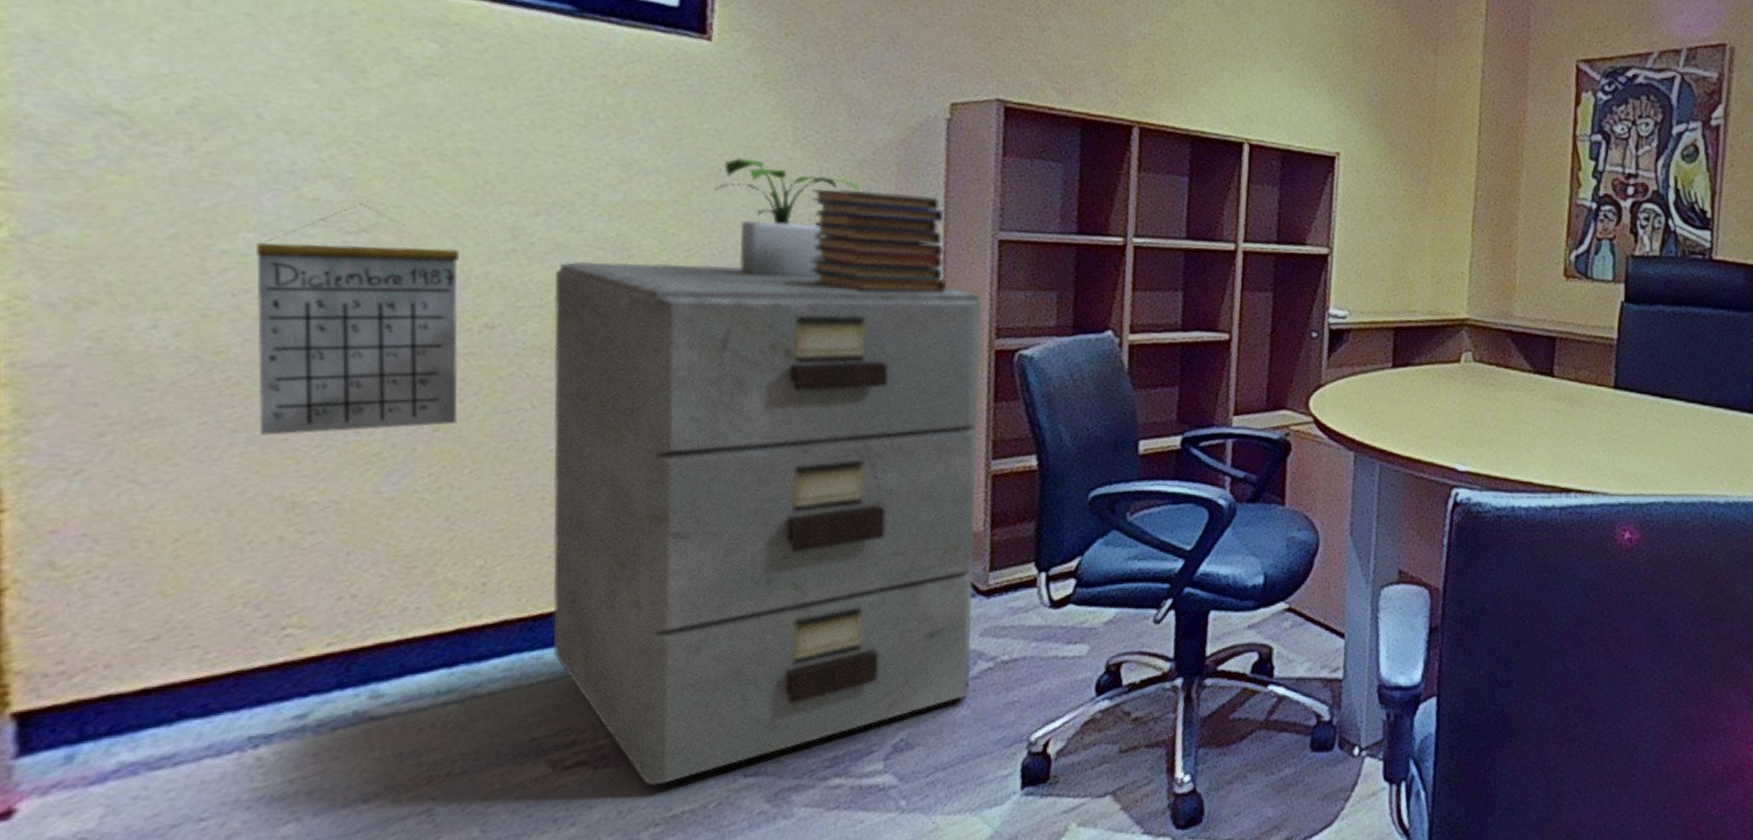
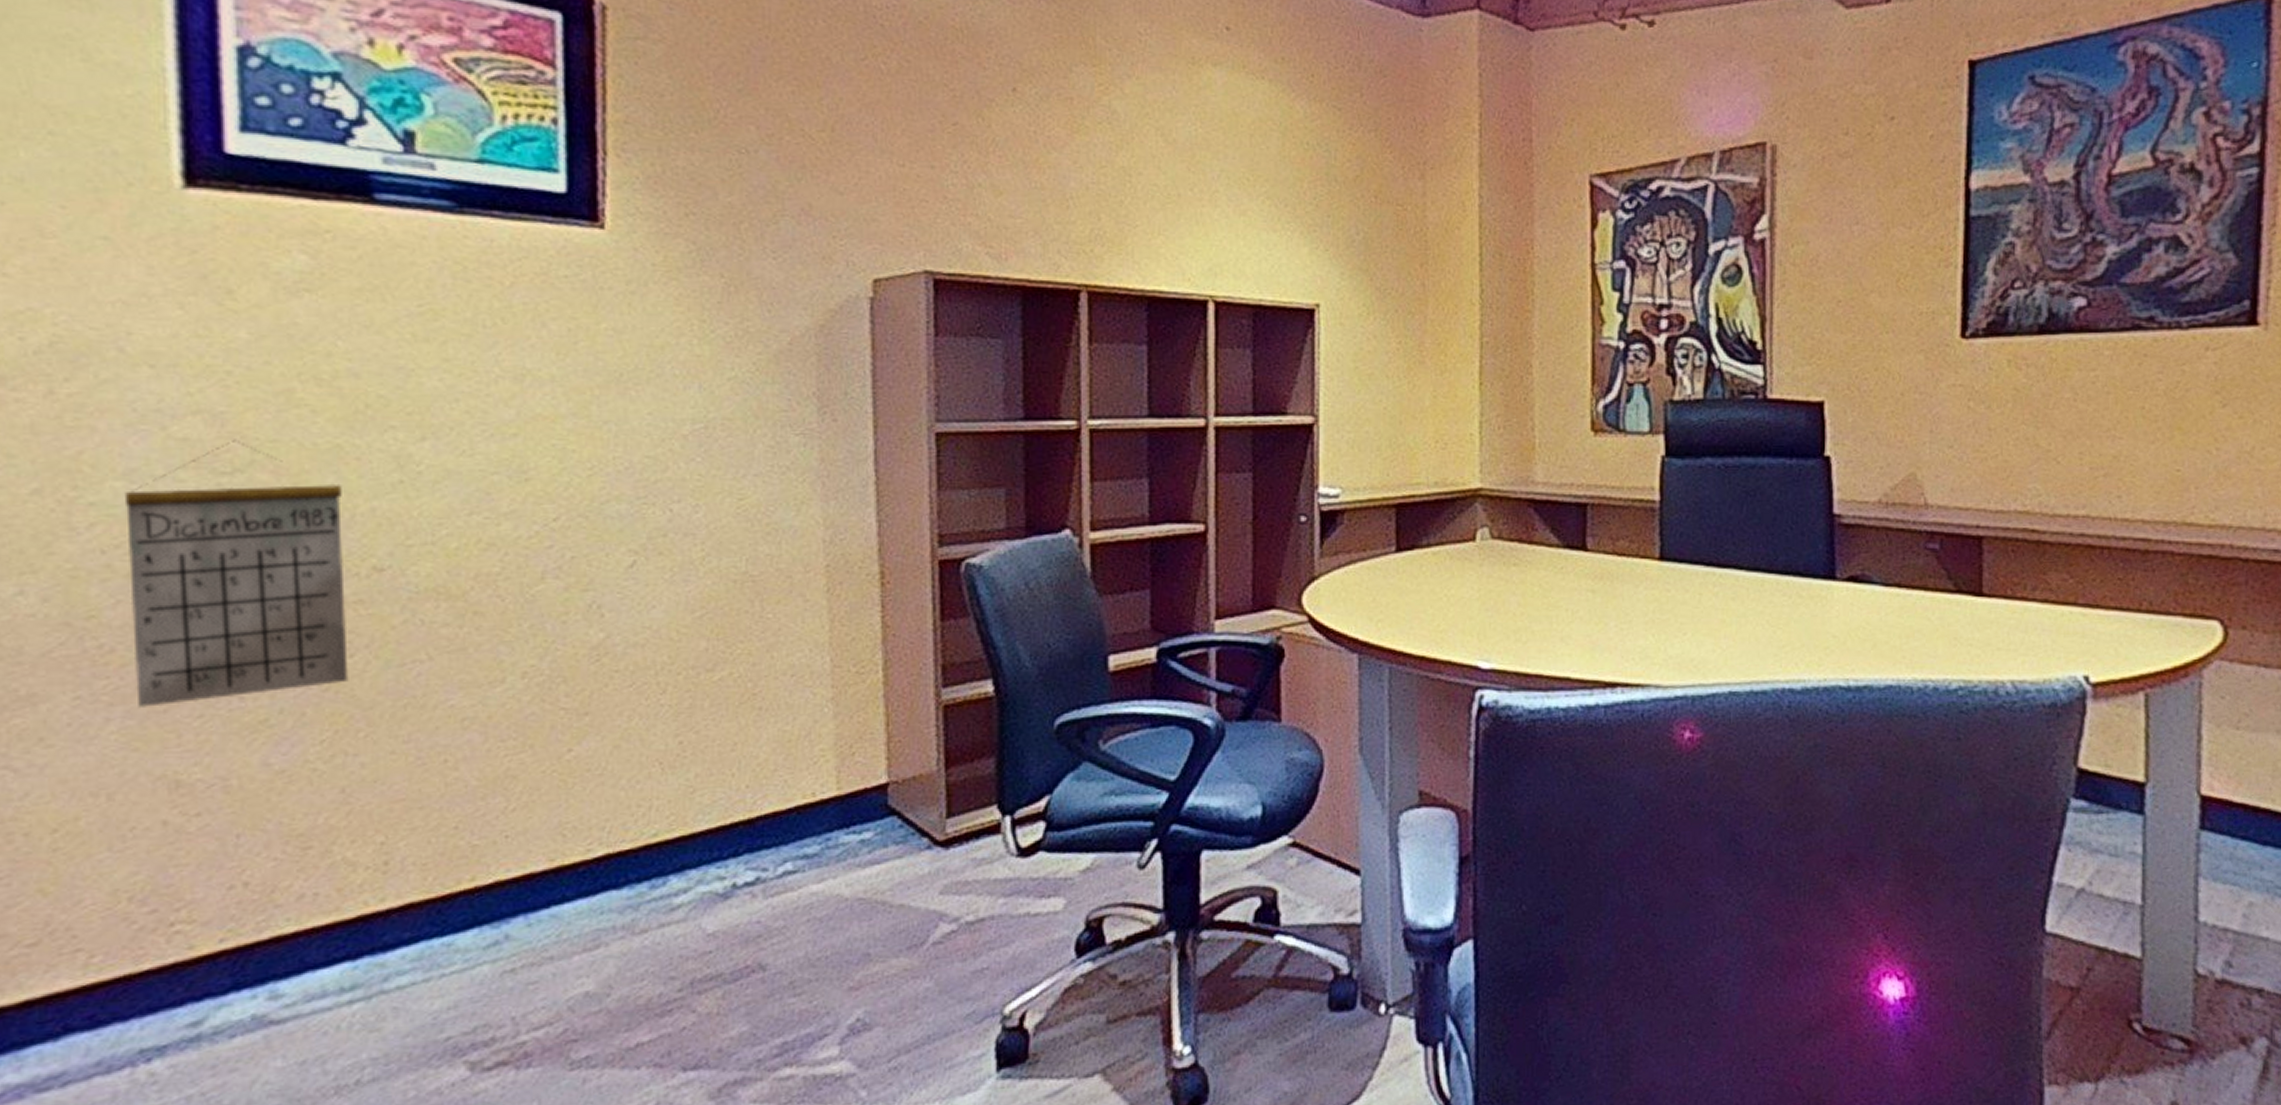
filing cabinet: present [552,262,982,786] -> none [446,483,932,1086]
potted plant: present [714,158,861,278] -> none [616,359,778,493]
book stack: present [810,188,946,293] -> none [723,386,879,501]

